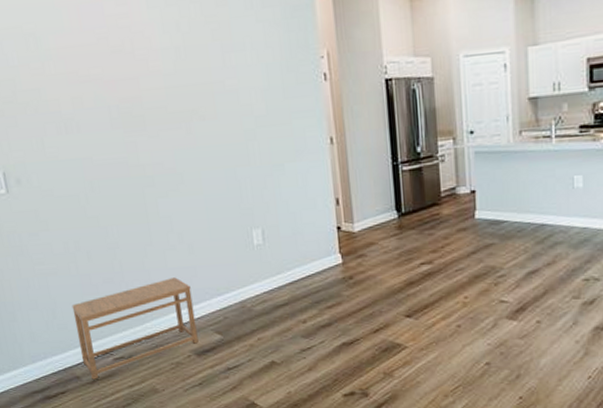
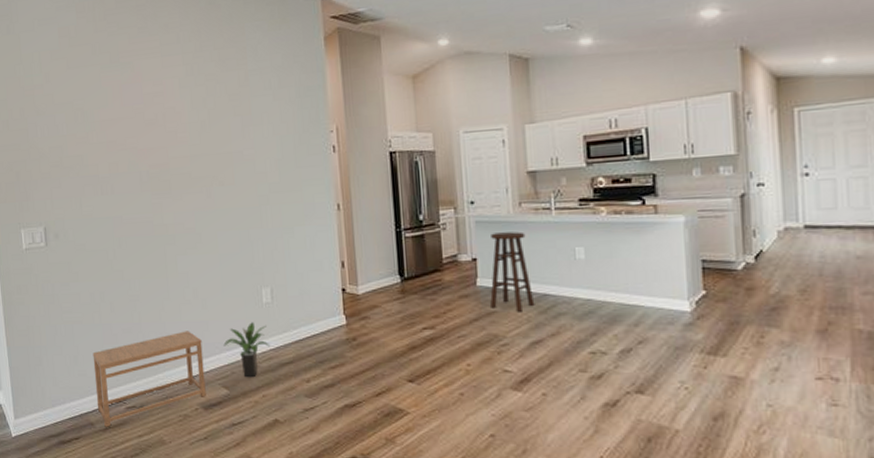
potted plant: none [214,265,264,322] -> present [223,322,271,378]
bar stool: none [488,161,532,243] -> present [490,231,535,312]

